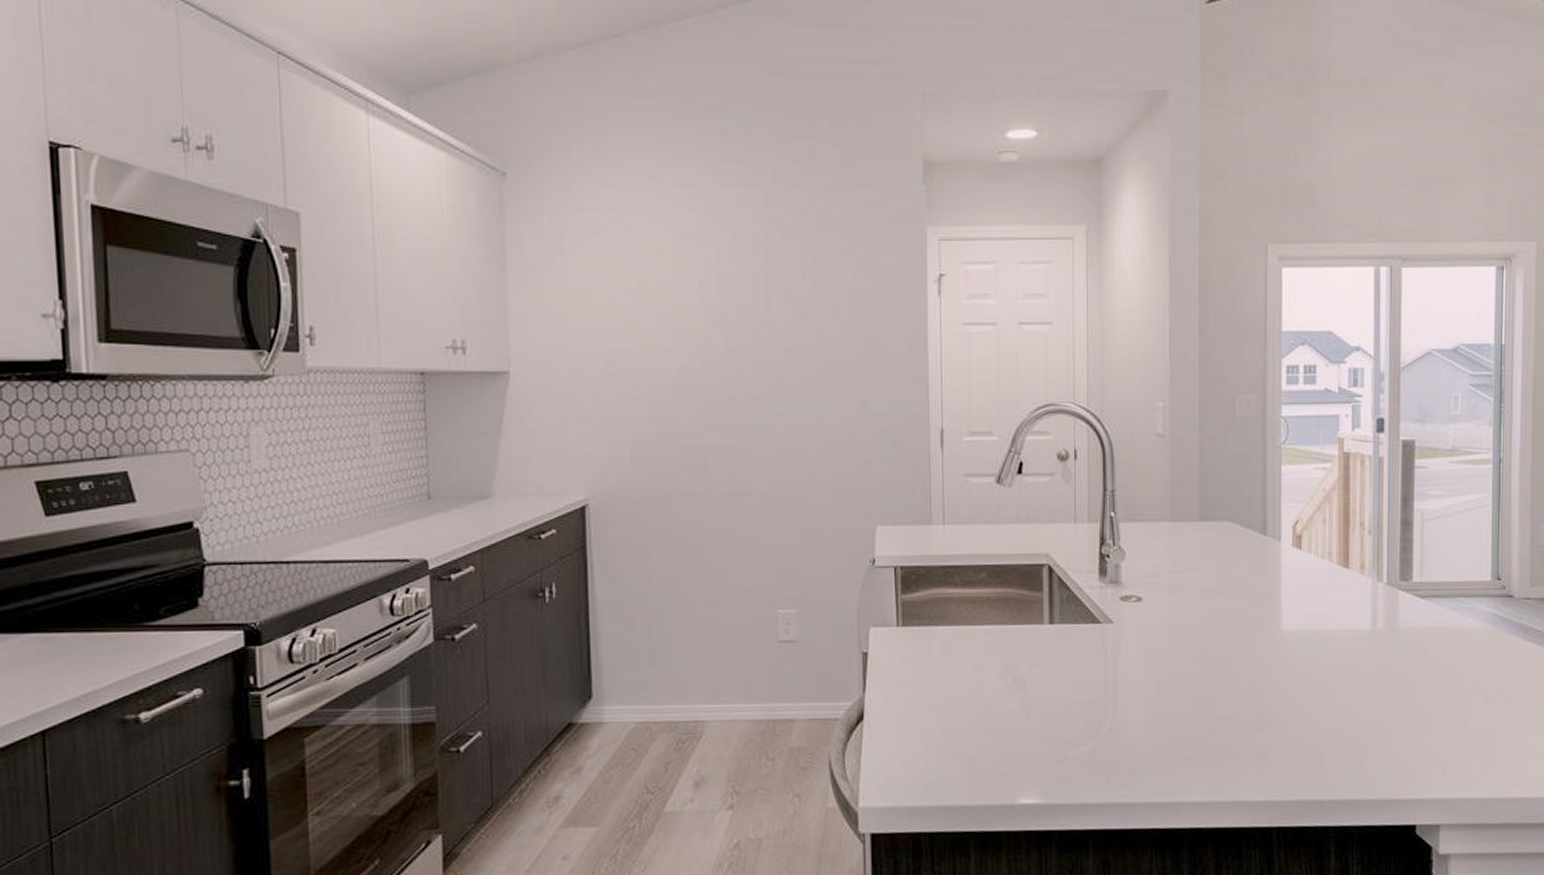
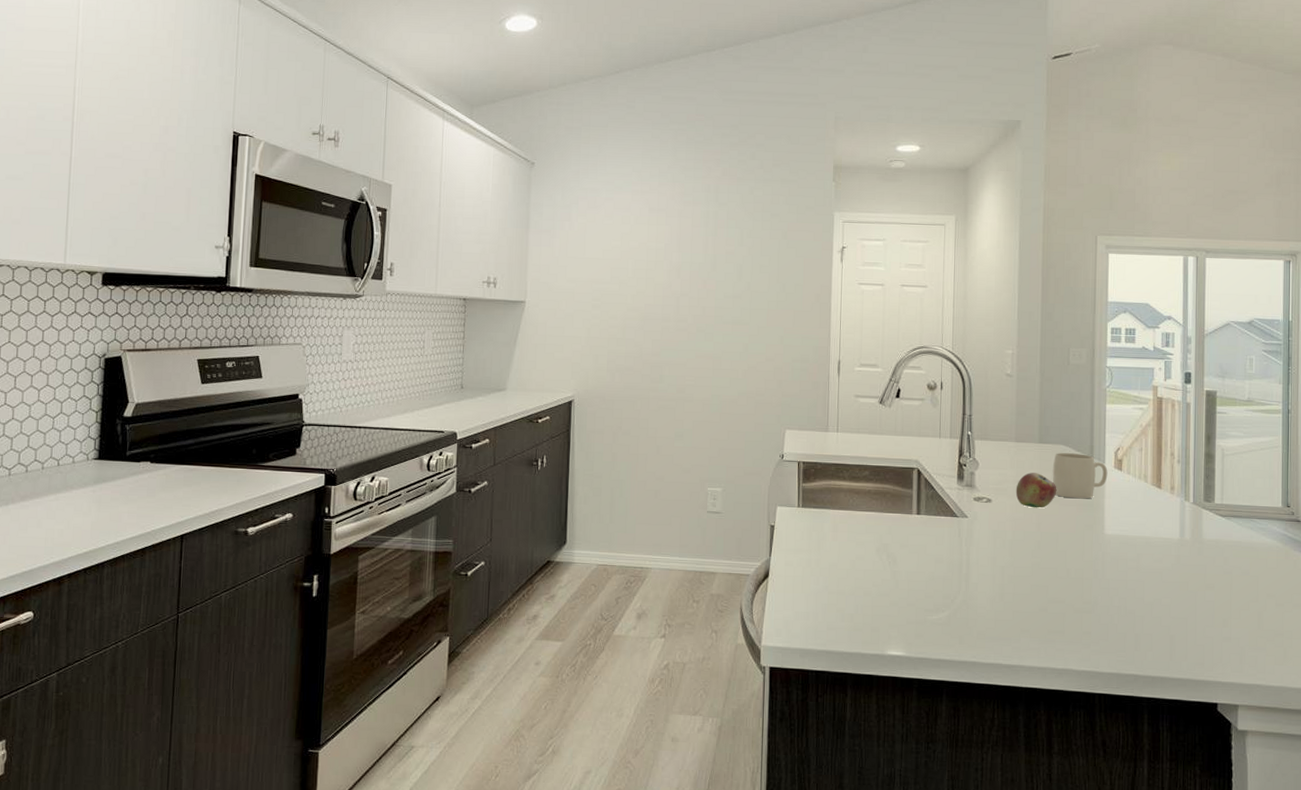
fruit: none [1172,559,1223,605] -> present [1015,472,1057,509]
mug: none [1216,531,1284,589] -> present [1052,453,1108,499]

